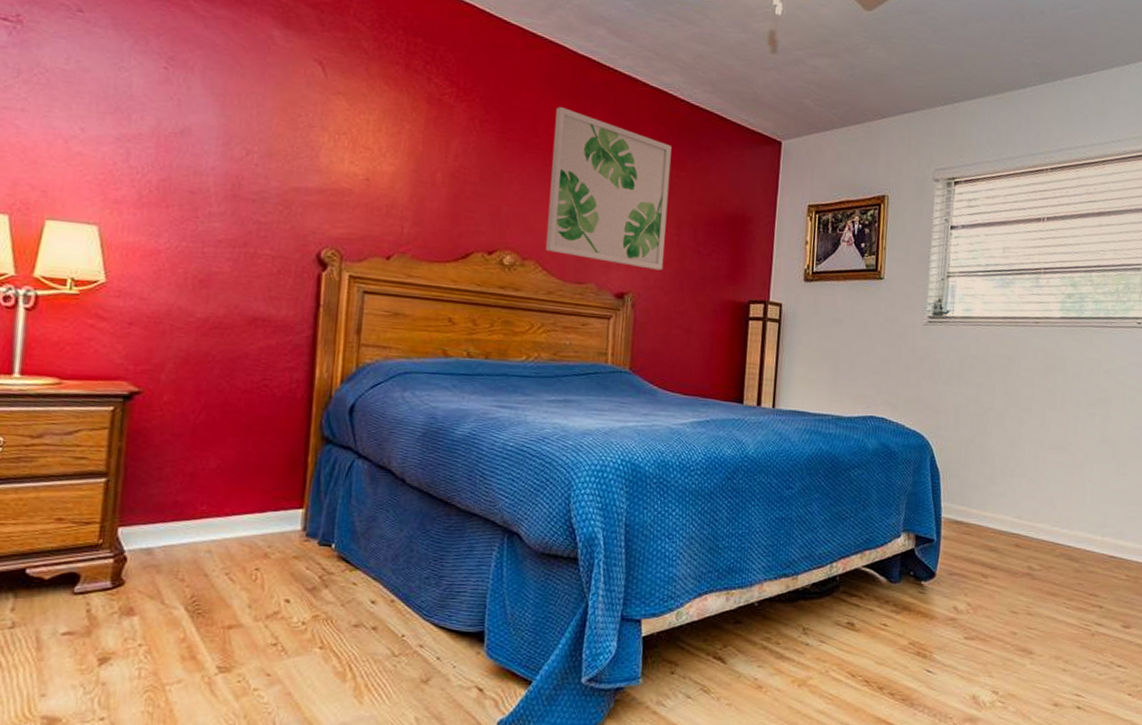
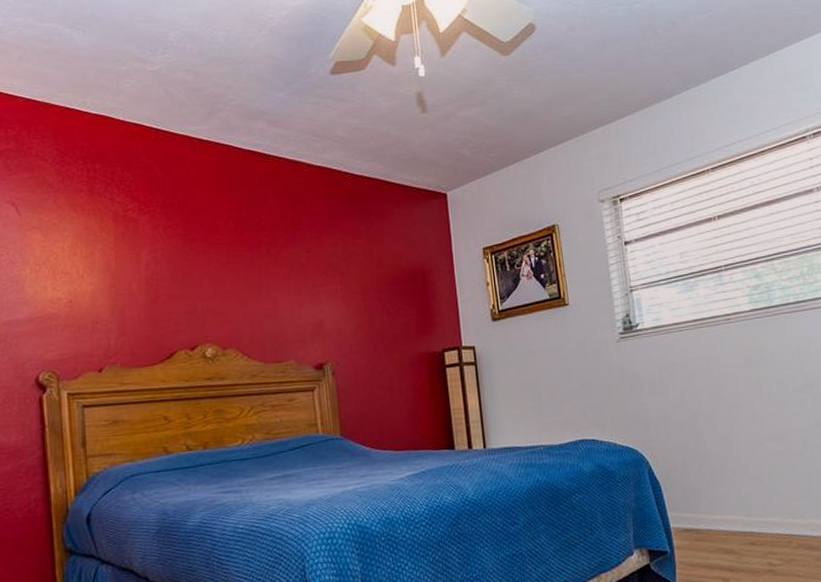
wall art: present [546,107,672,271] -> none [232,201,356,338]

